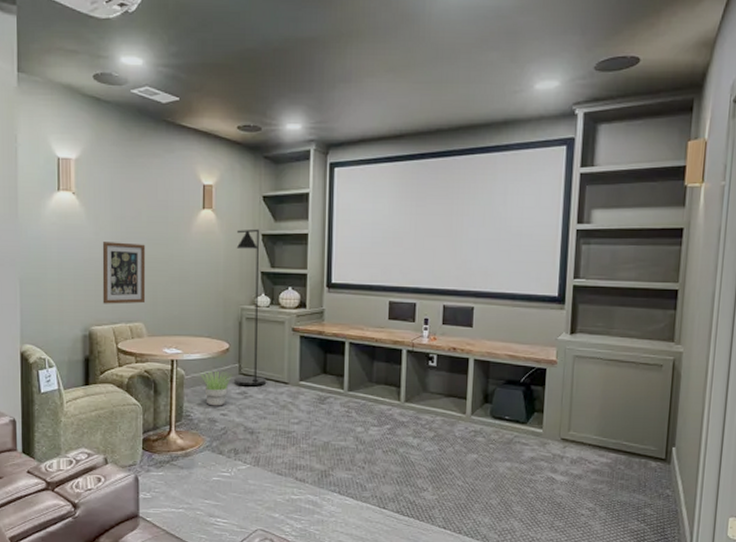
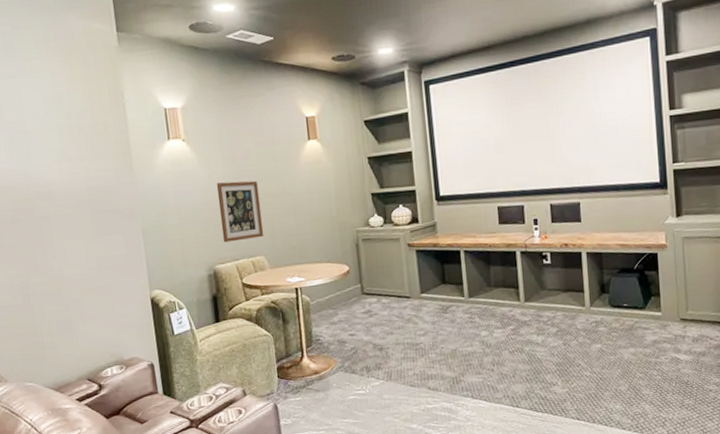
potted plant: present [201,371,233,406] -> none [325,293,356,328]
floor lamp: present [234,229,267,387] -> none [343,152,390,305]

